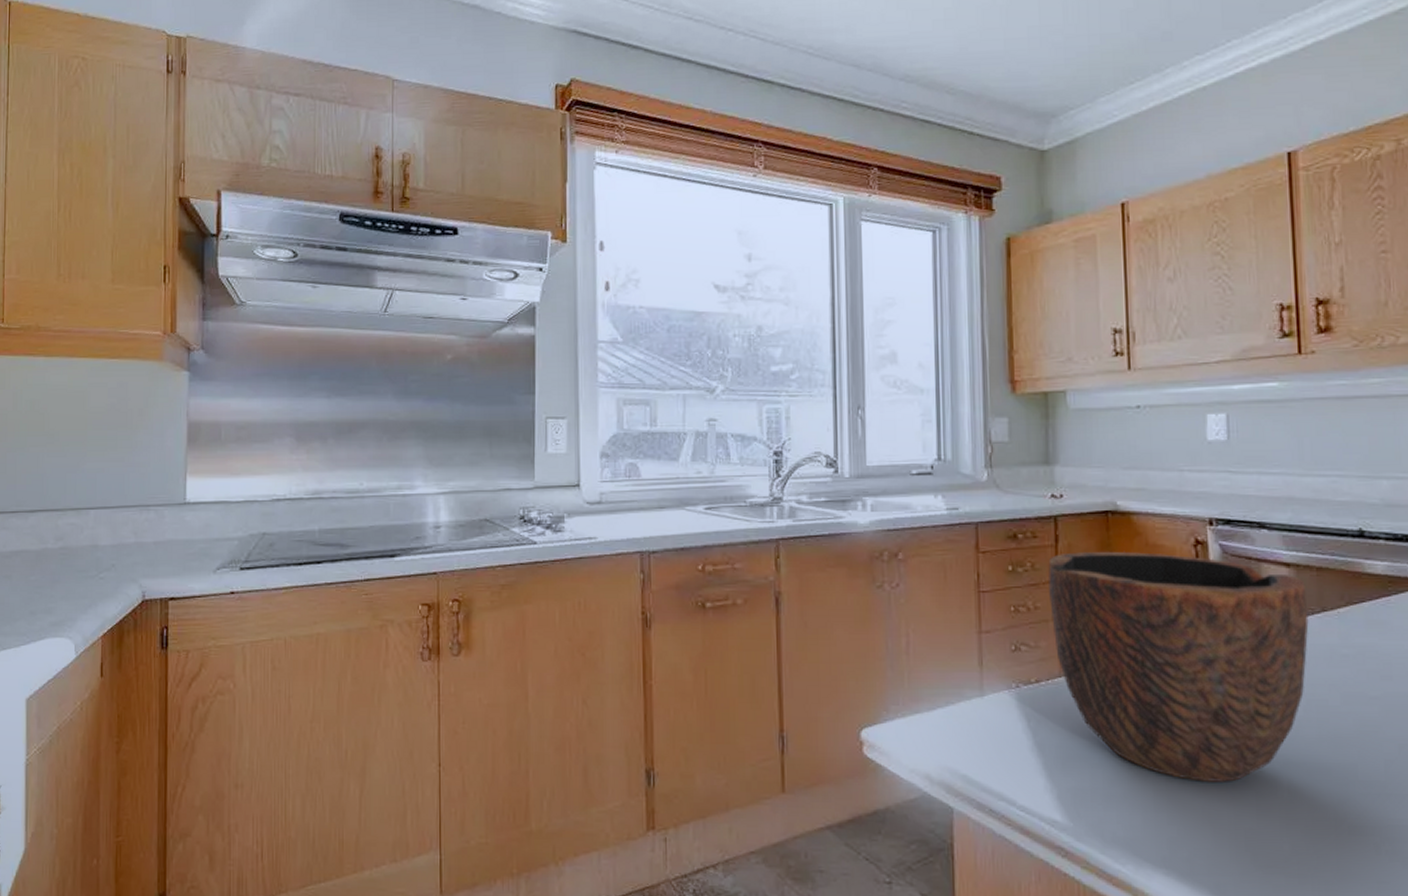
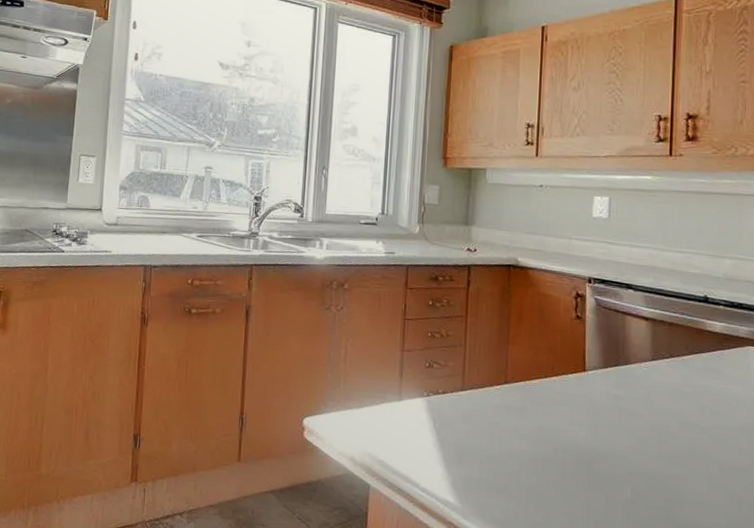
bowl: present [1048,552,1309,782] -> none [459,295,659,484]

